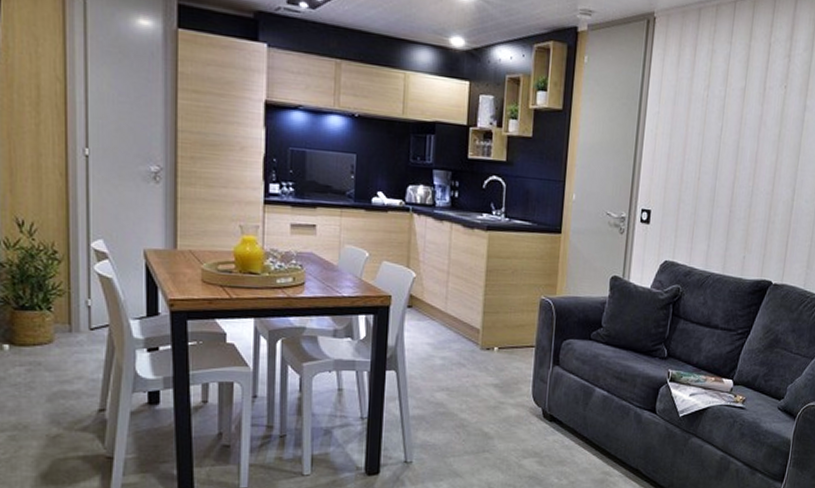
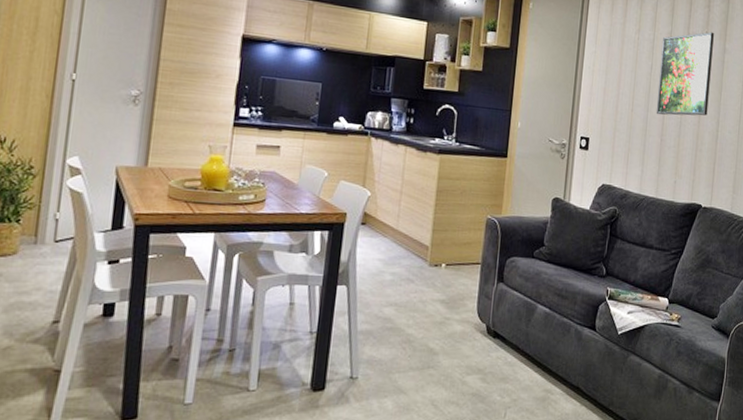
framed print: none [725,86,794,184] -> present [656,31,714,116]

